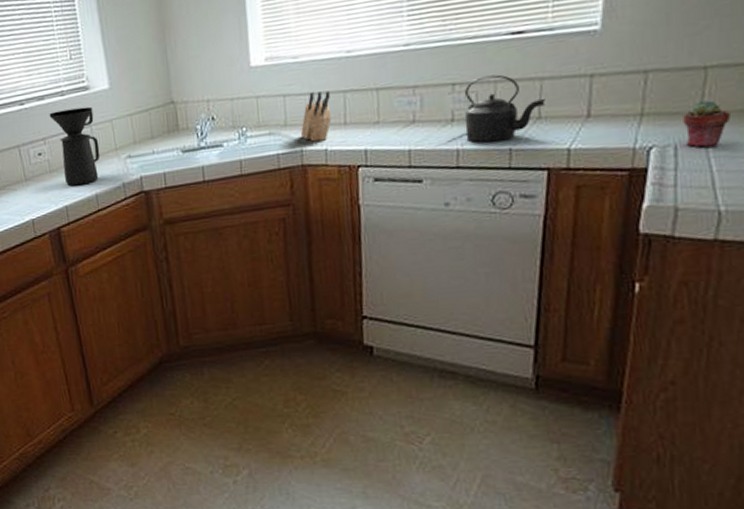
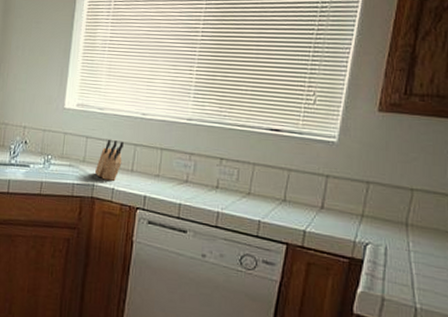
kettle: present [464,74,546,143] -> none [226,158,291,213]
potted succulent: present [683,100,732,148] -> none [393,215,429,254]

